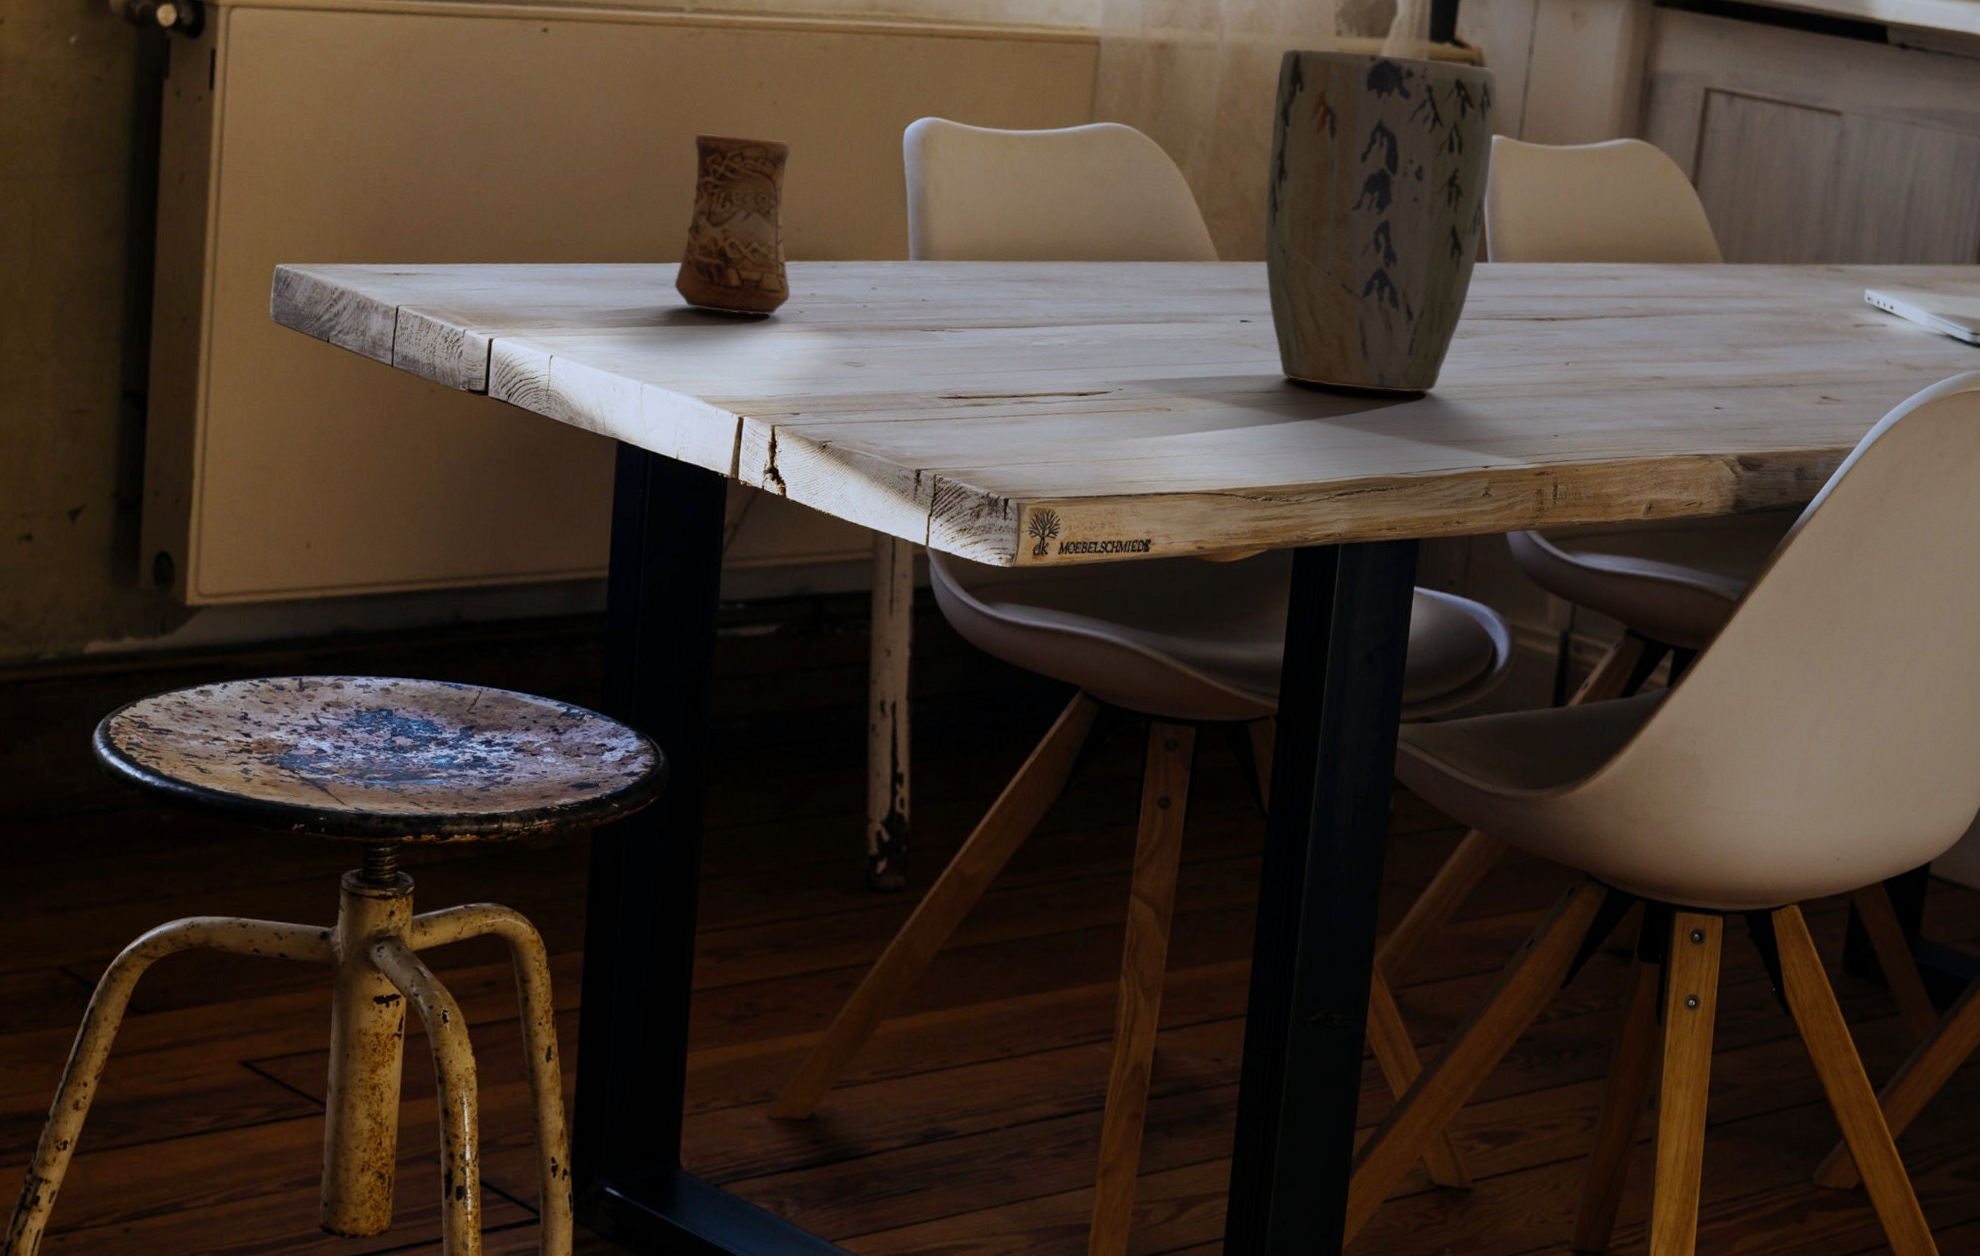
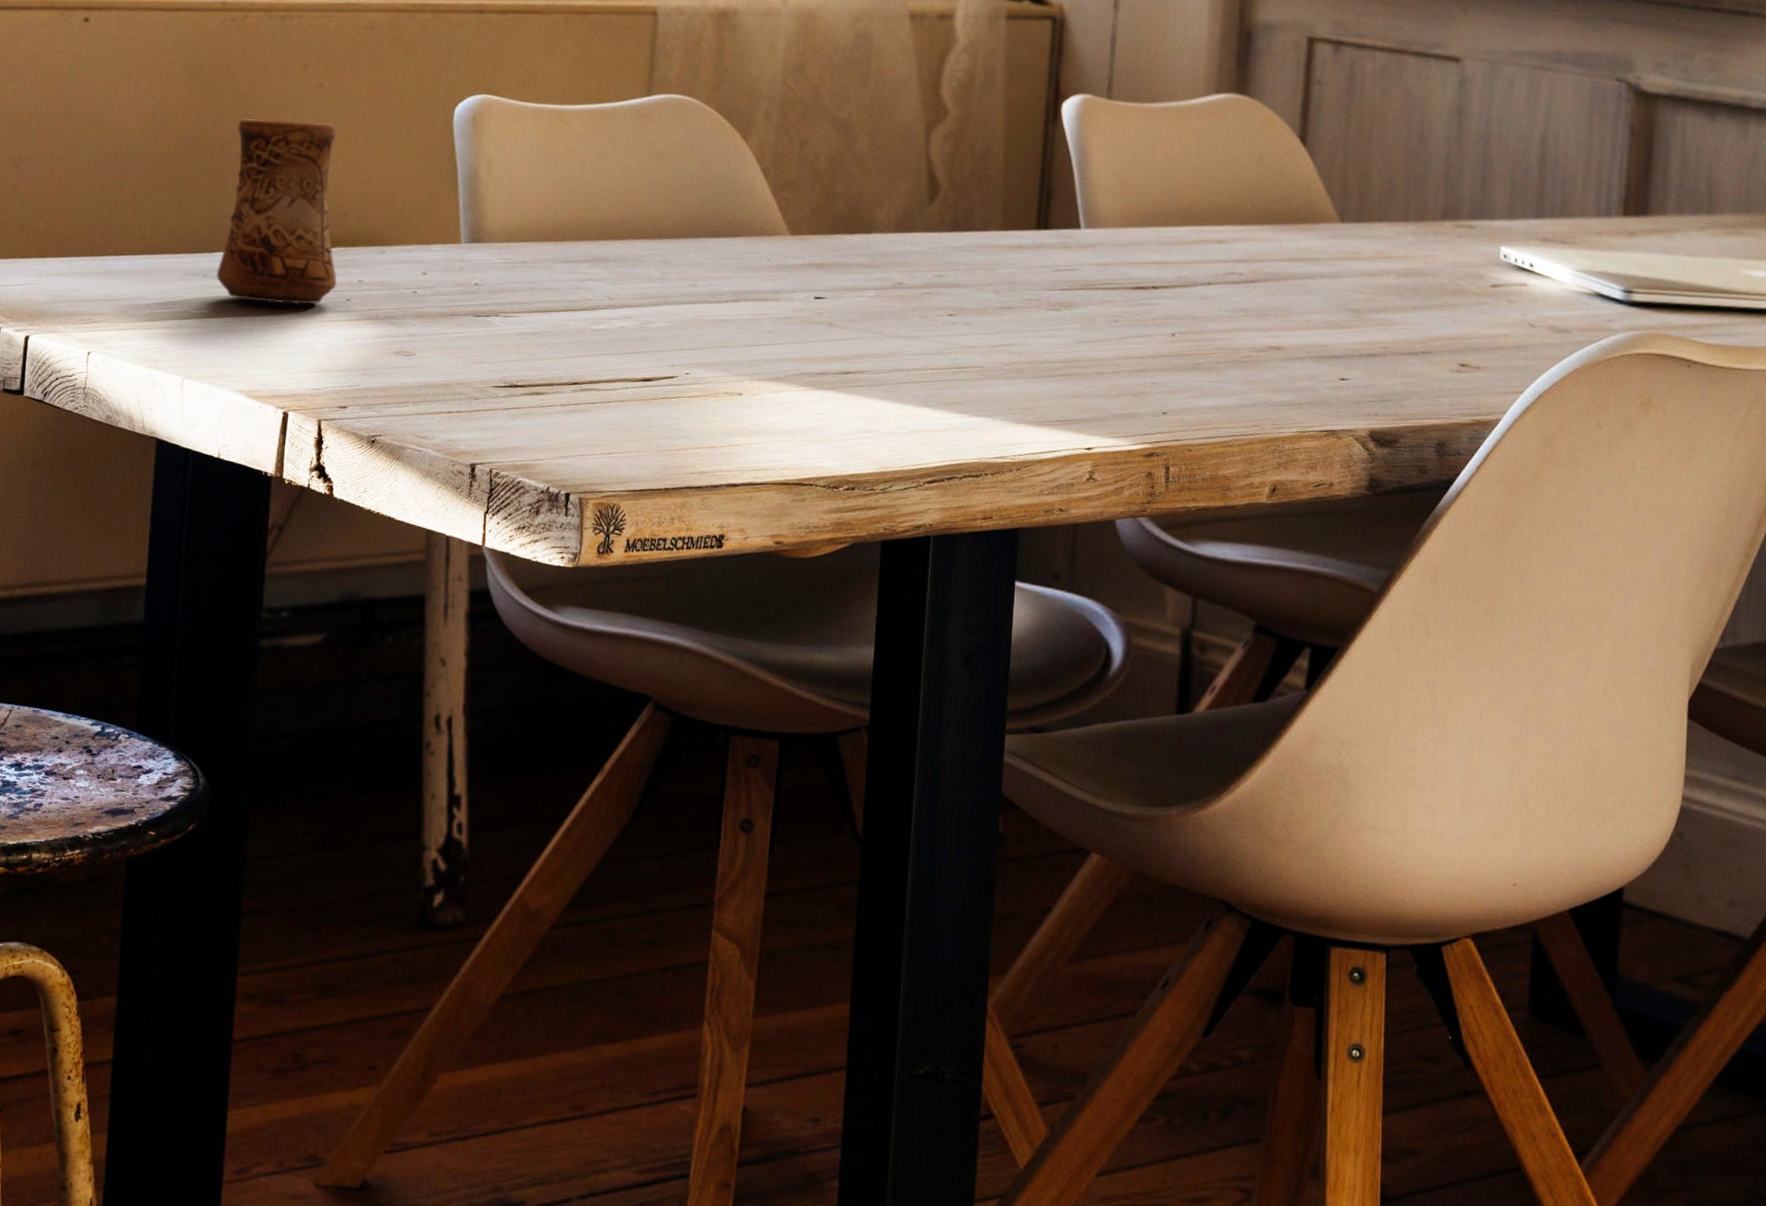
plant pot: present [1264,48,1498,392] -> none [837,11,1082,370]

